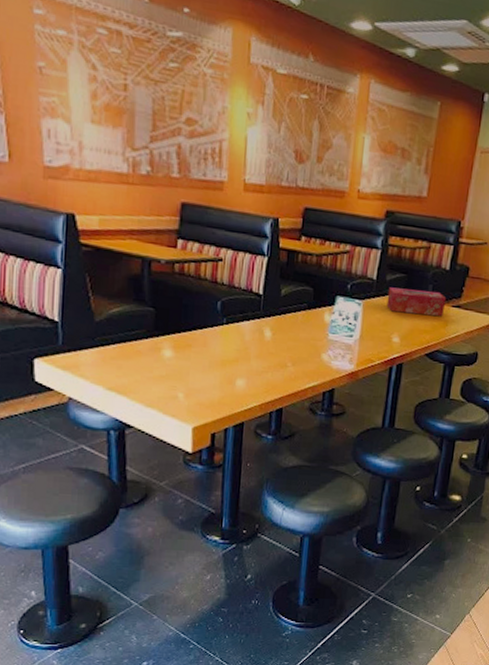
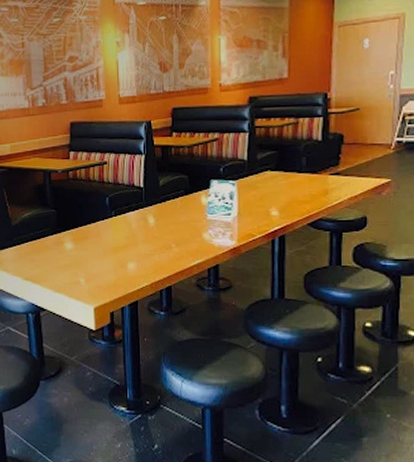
tissue box: present [386,287,447,316] -> none [260,163,323,187]

